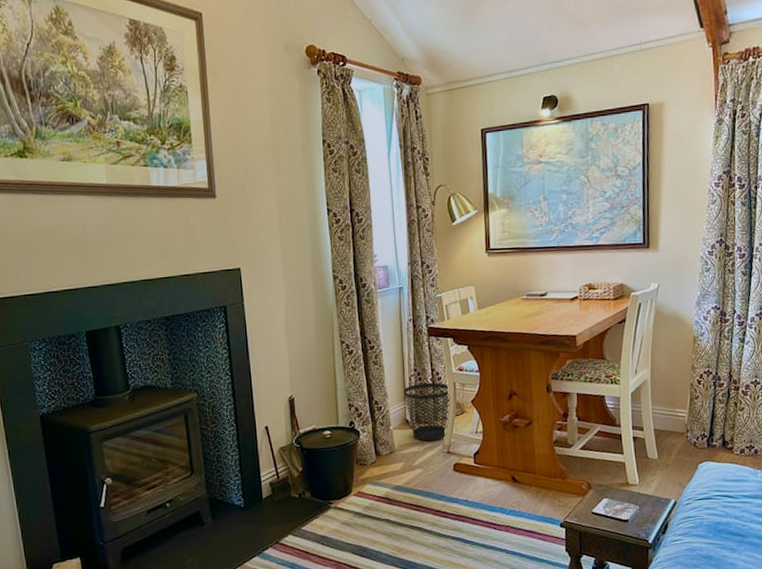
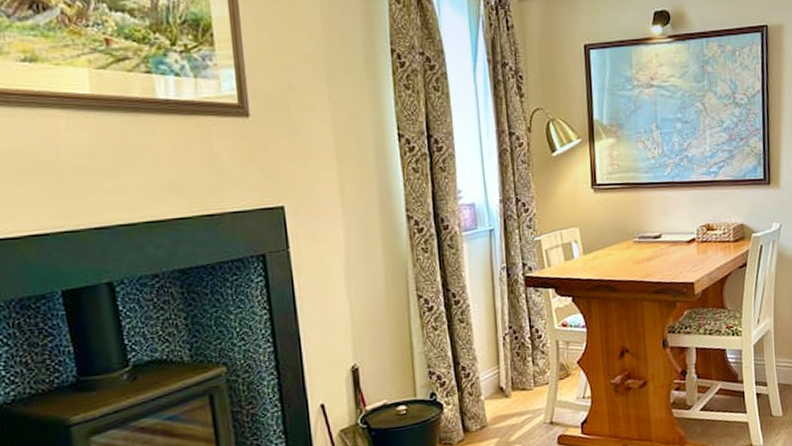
wastebasket: present [403,382,451,442] -> none [496,341,553,412]

